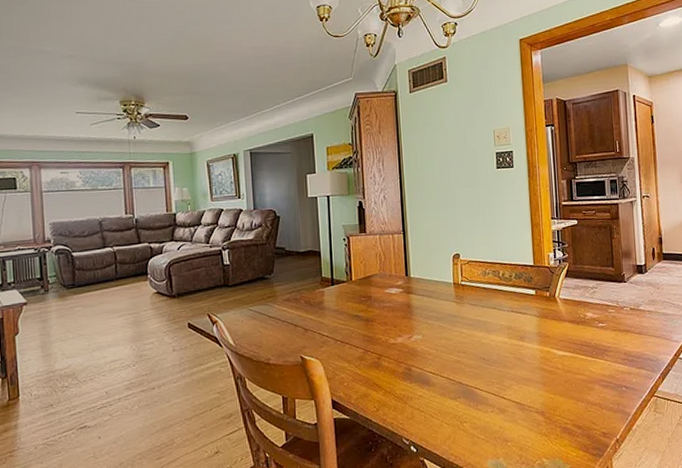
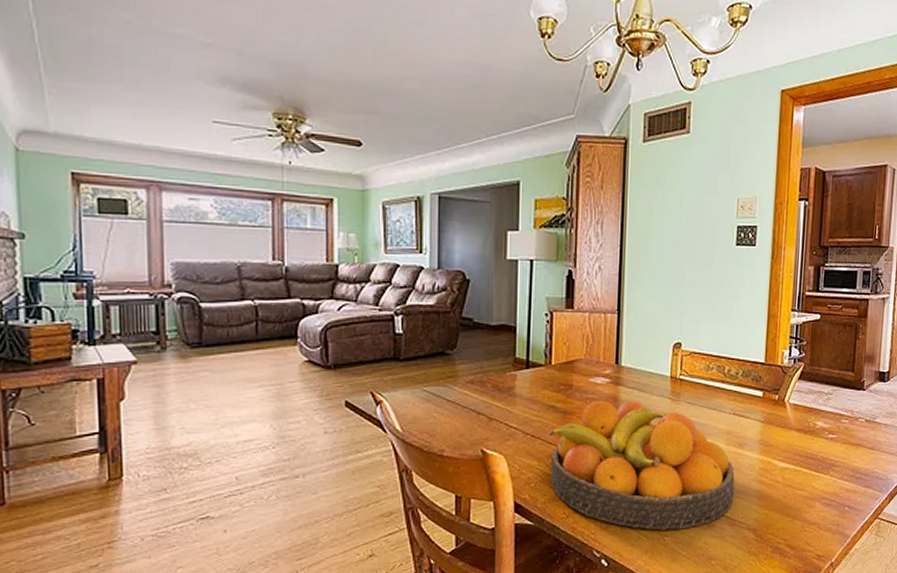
fruit bowl: none [354,305,521,418] -> present [547,400,735,530]

